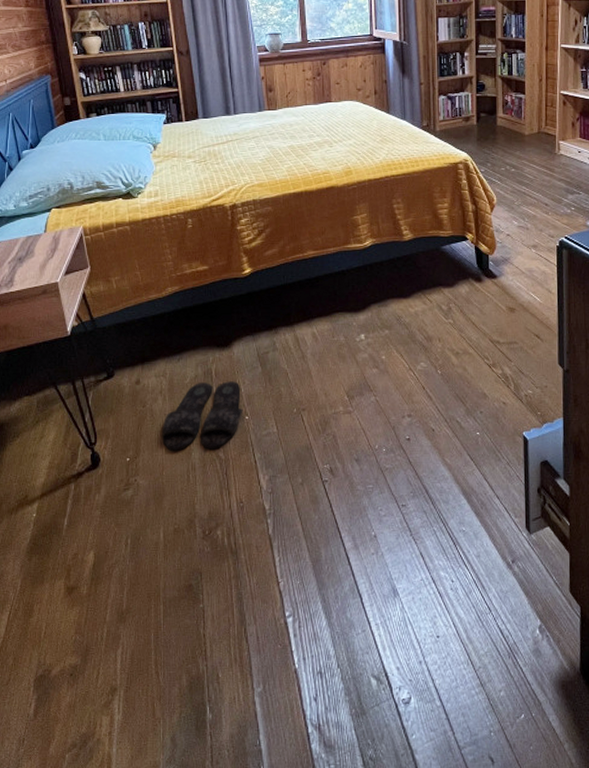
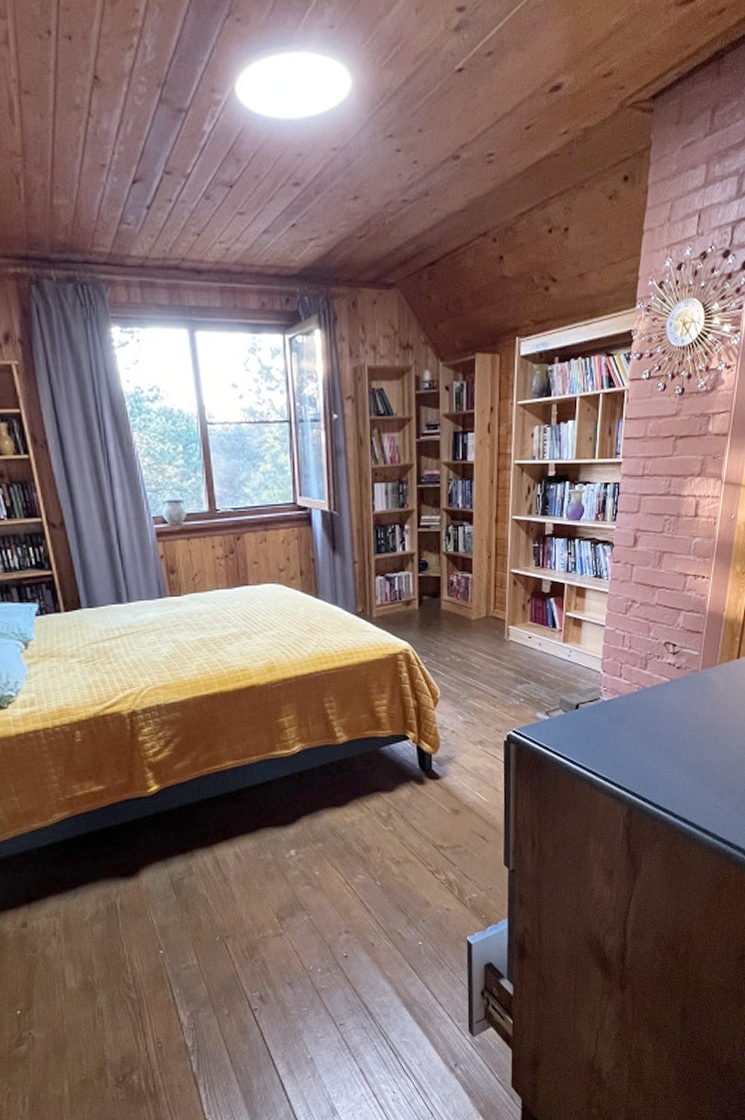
slippers: present [162,381,243,452] -> none [58,913,157,998]

